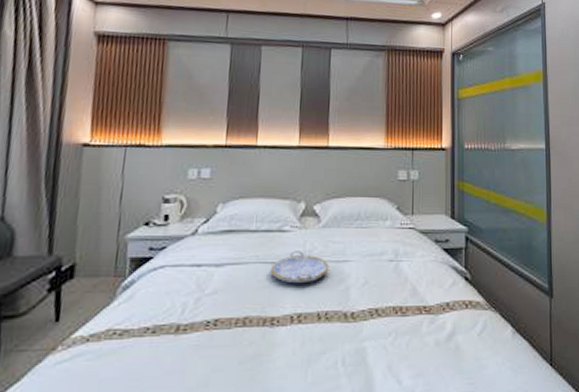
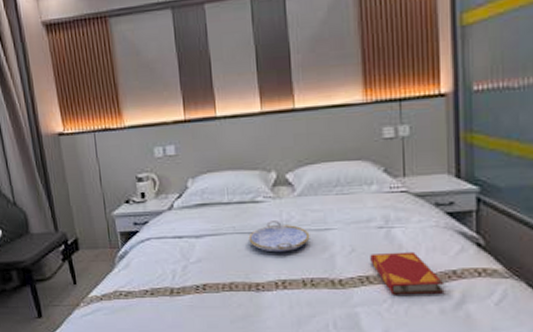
hardback book: none [380,284,440,328] -> present [370,251,445,295]

